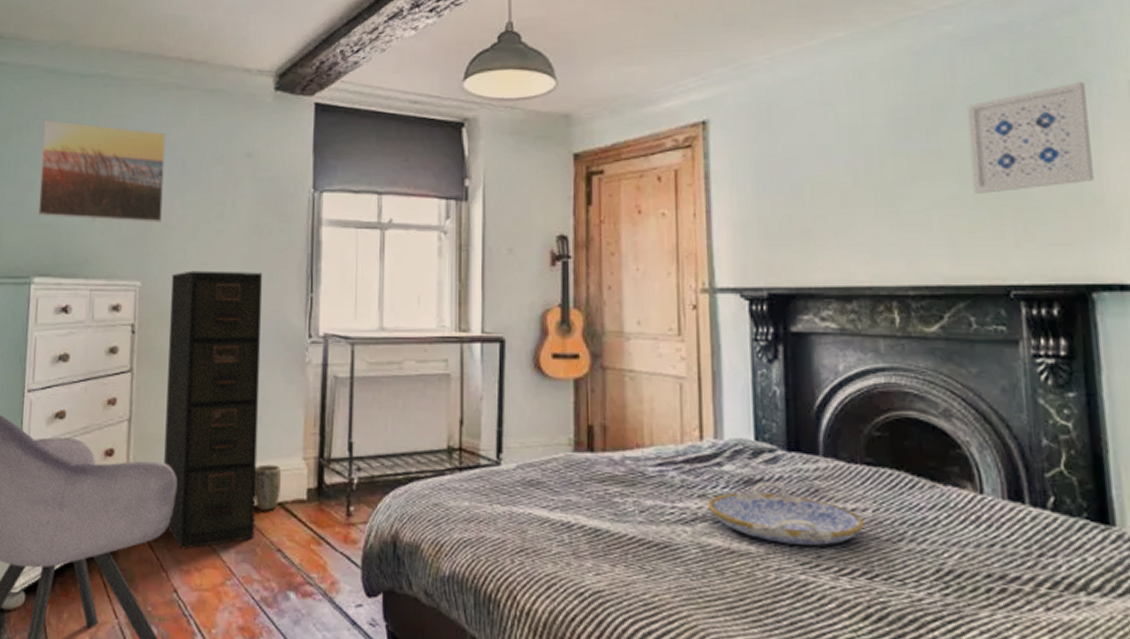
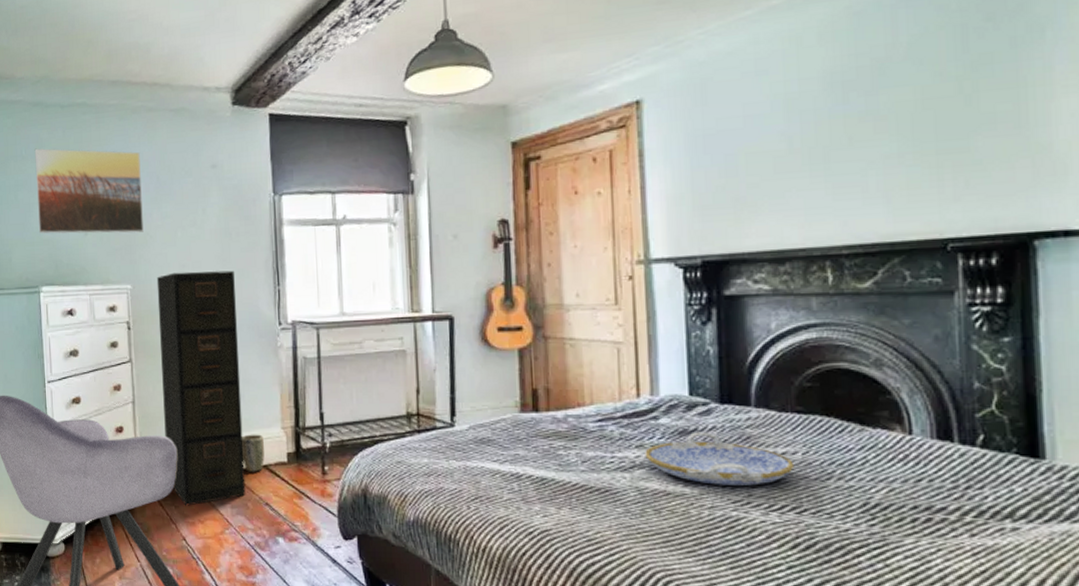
wall art: present [966,81,1094,194] -> none [908,27,1042,151]

